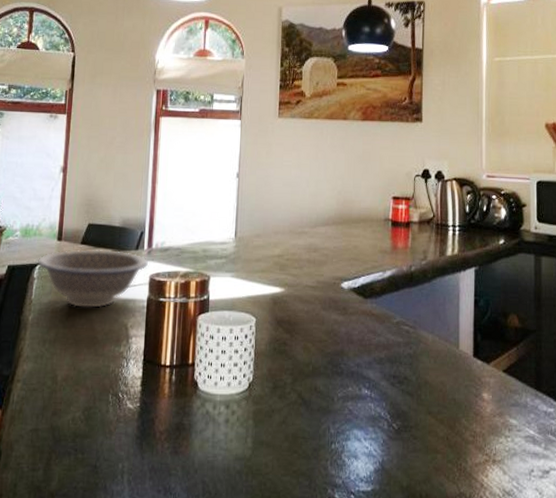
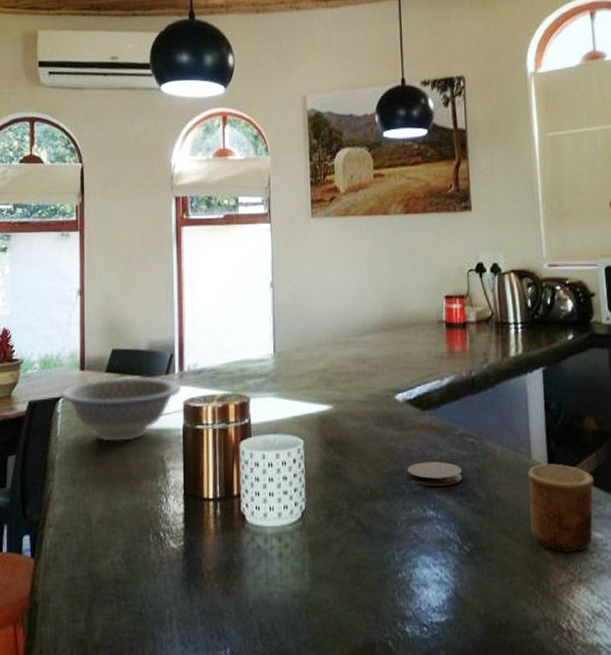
coaster: none [347,345,396,368] -> present [407,461,462,486]
cup: none [453,354,513,435] -> present [528,463,594,553]

